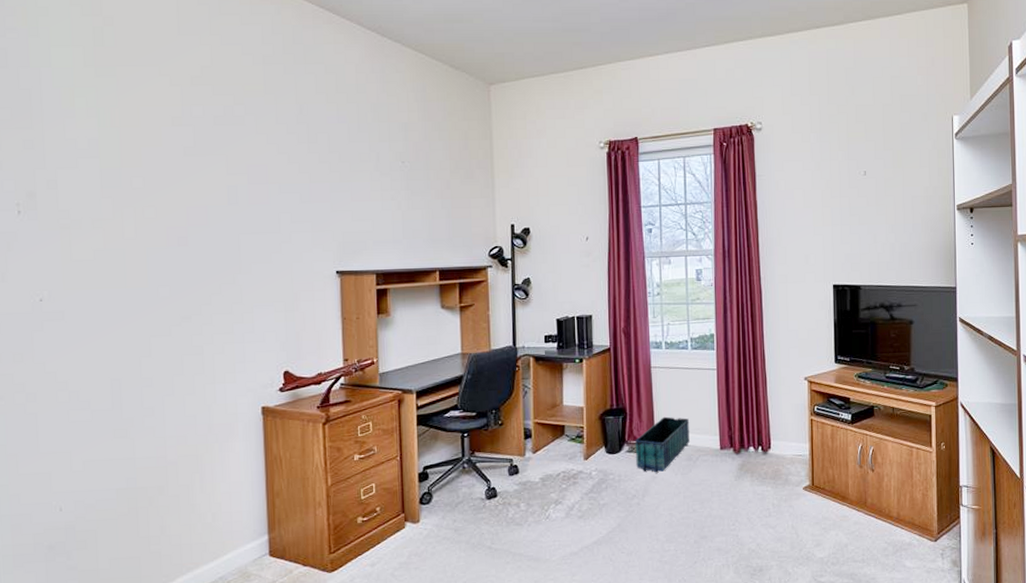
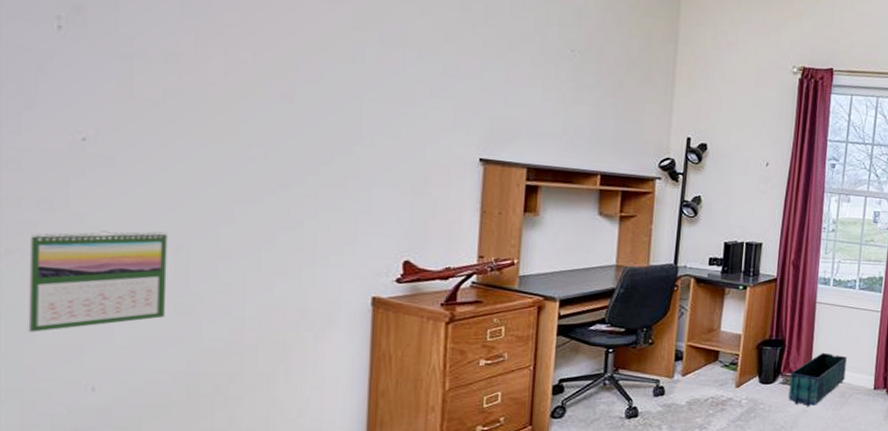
calendar: none [9,369,108,465] -> present [28,230,168,332]

